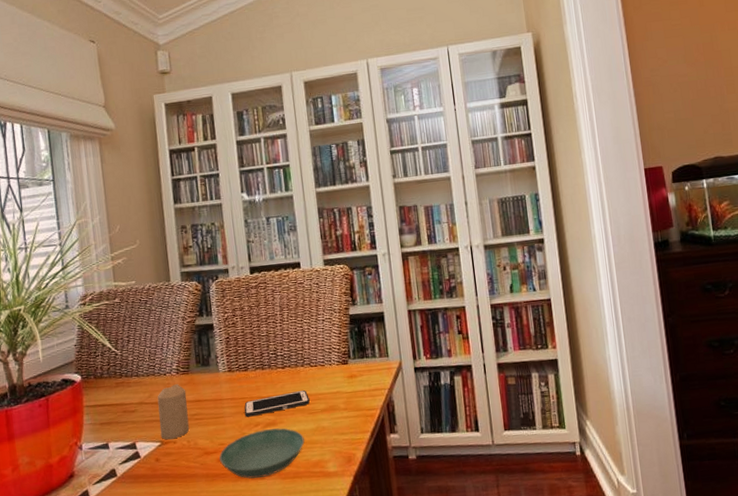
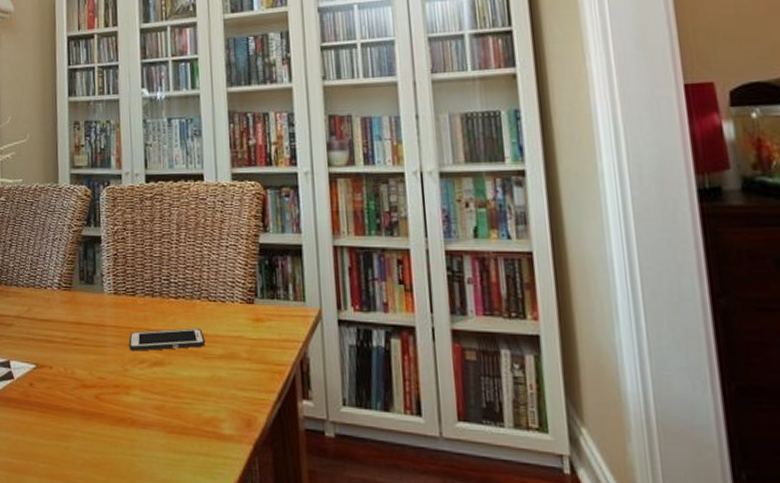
candle: present [157,384,190,440] -> none [36,301,68,364]
saucer: present [219,428,305,479] -> none [98,369,196,426]

